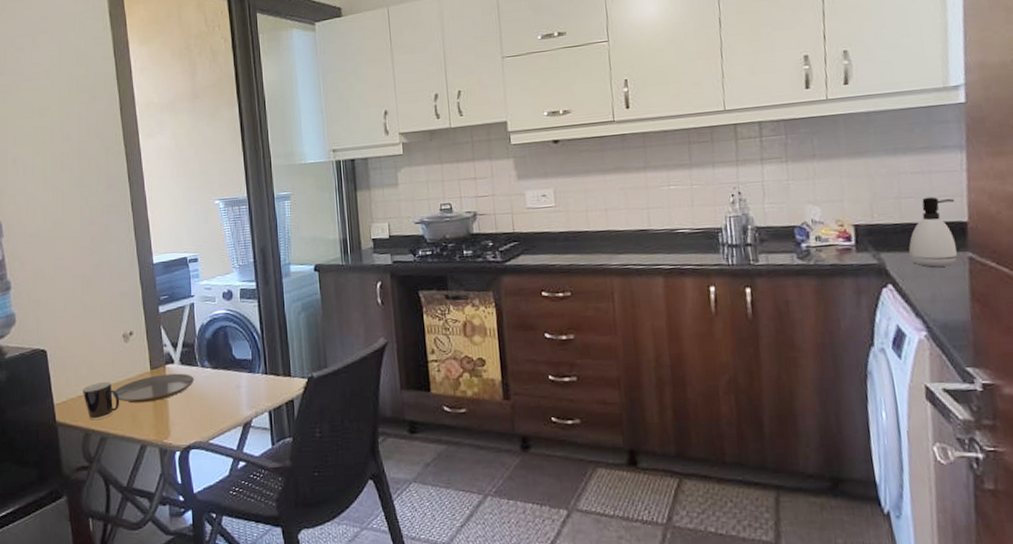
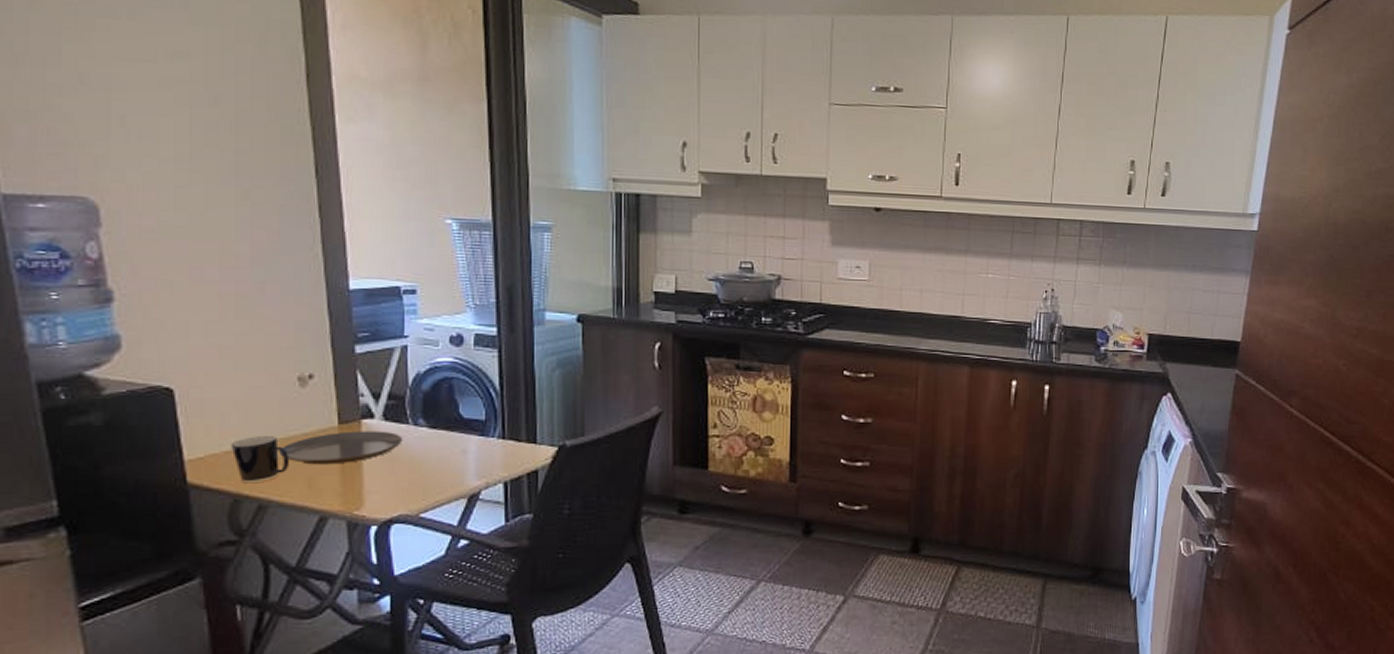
soap dispenser: present [908,196,958,268] -> none [1189,315,1234,380]

